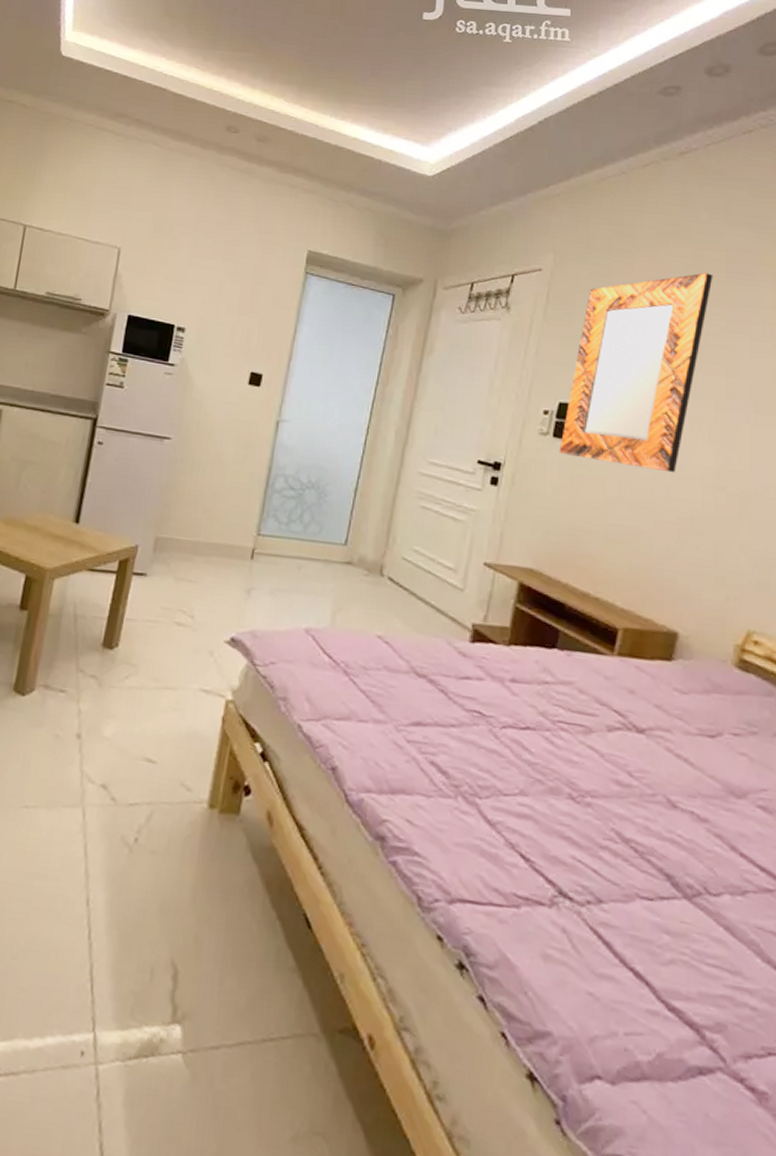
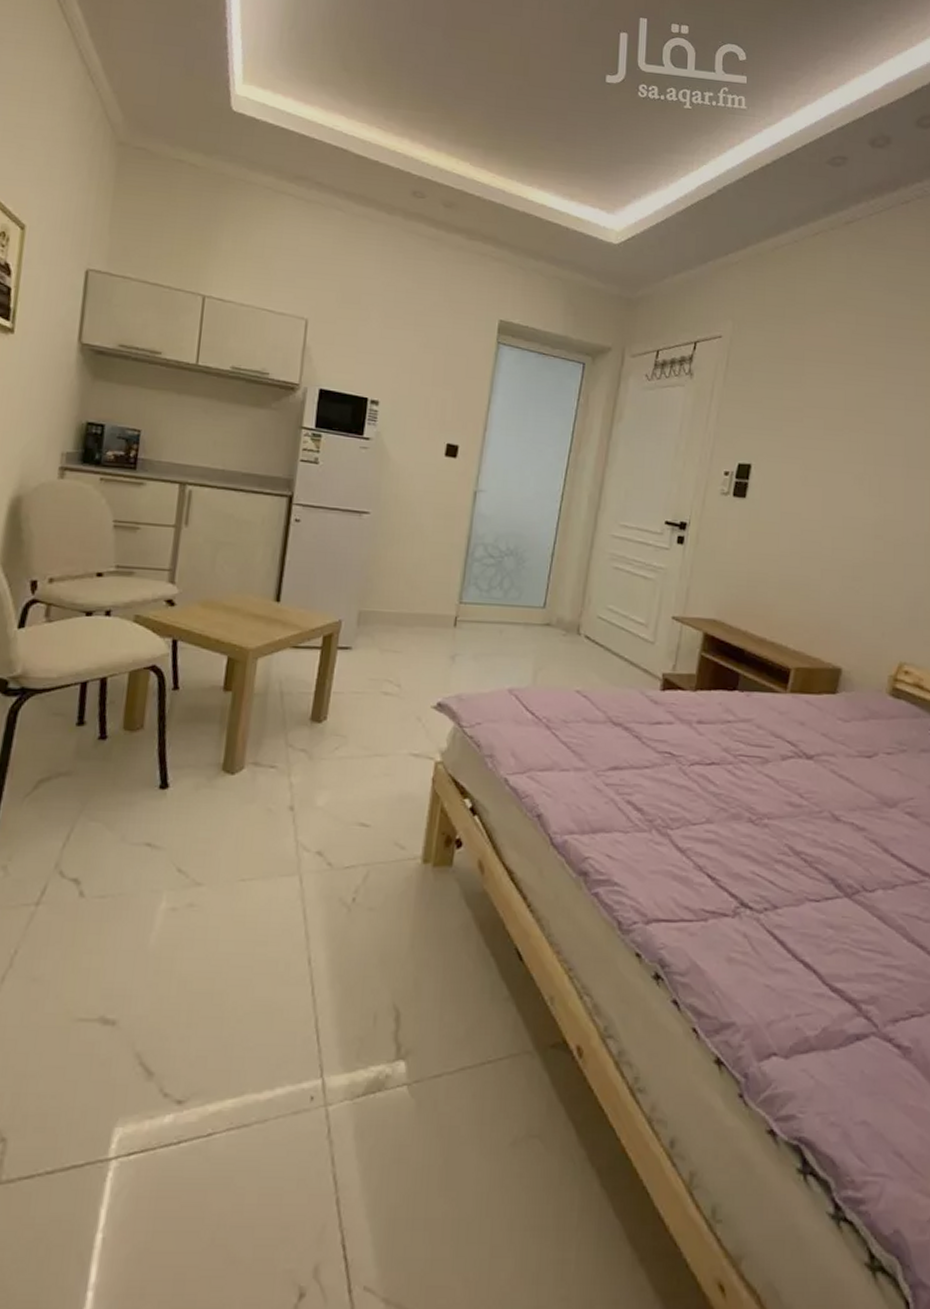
home mirror: present [559,272,713,473] -> none [738,337,874,525]

